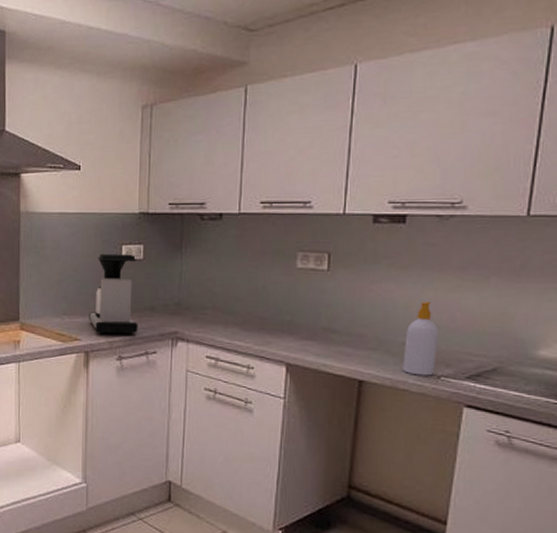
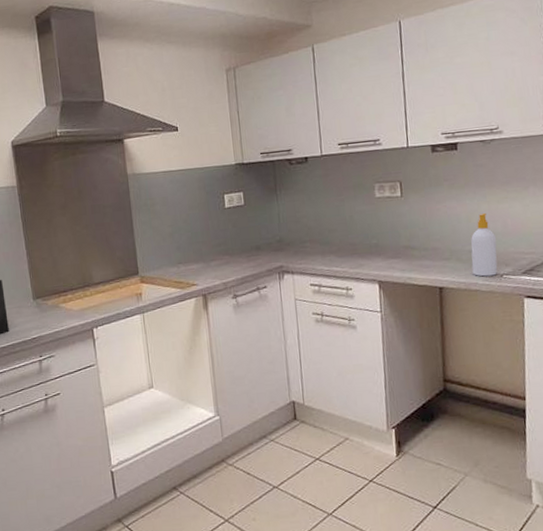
coffee maker: present [89,254,138,335] -> none [202,201,248,277]

